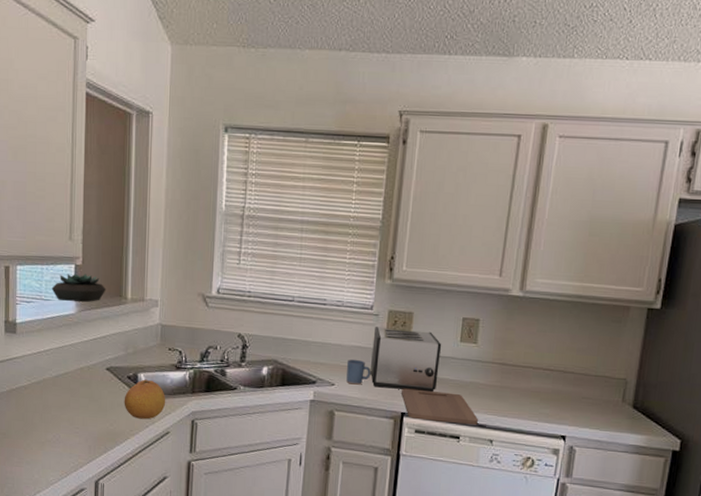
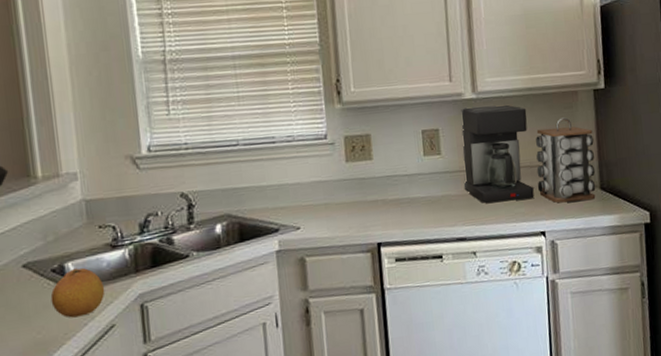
mug: present [346,359,371,385] -> none [309,195,337,224]
toaster: present [370,327,442,393] -> none [332,151,409,222]
cutting board: present [401,388,479,425] -> none [373,210,458,247]
coffee maker: none [493,303,572,403] -> present [461,104,534,203]
spice rack: none [567,330,638,415] -> present [536,117,596,203]

